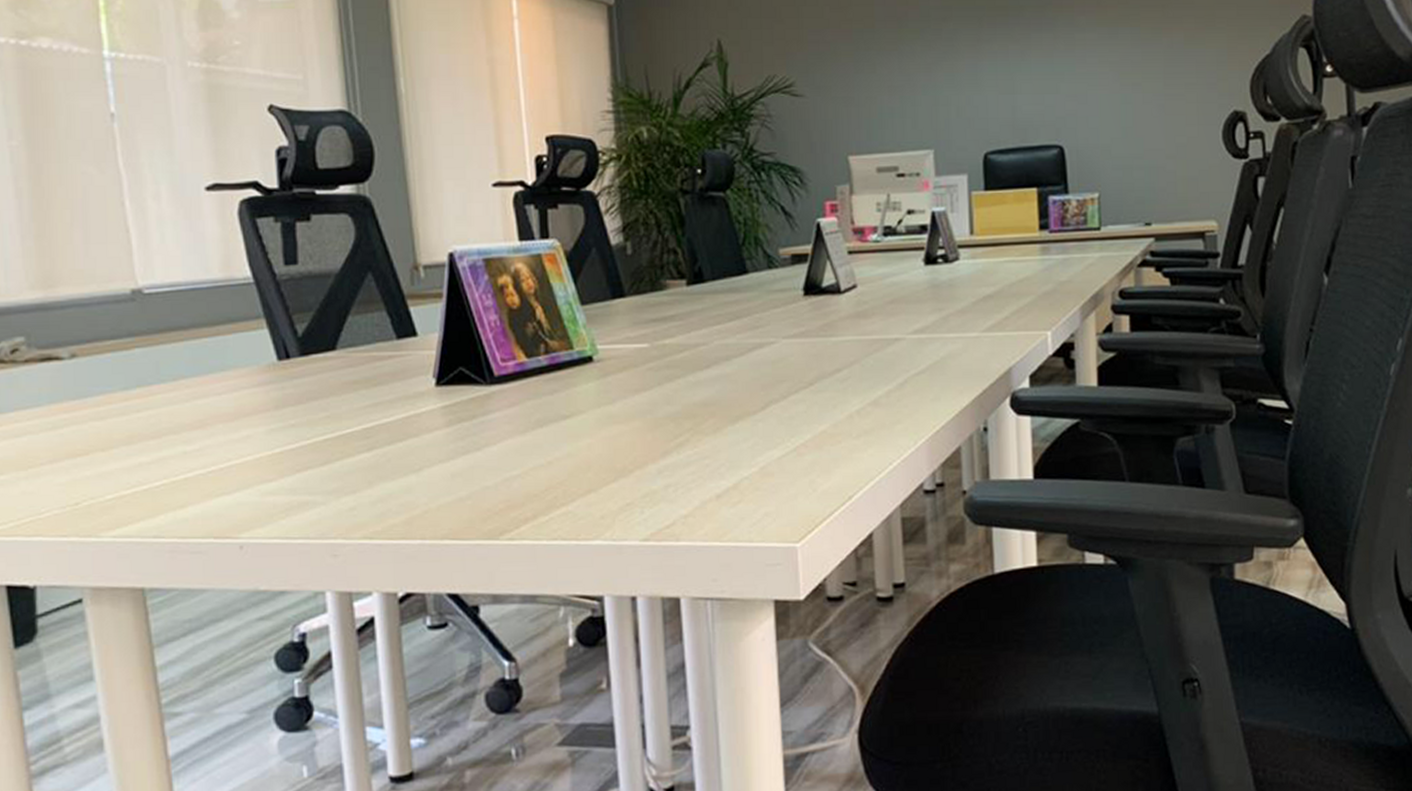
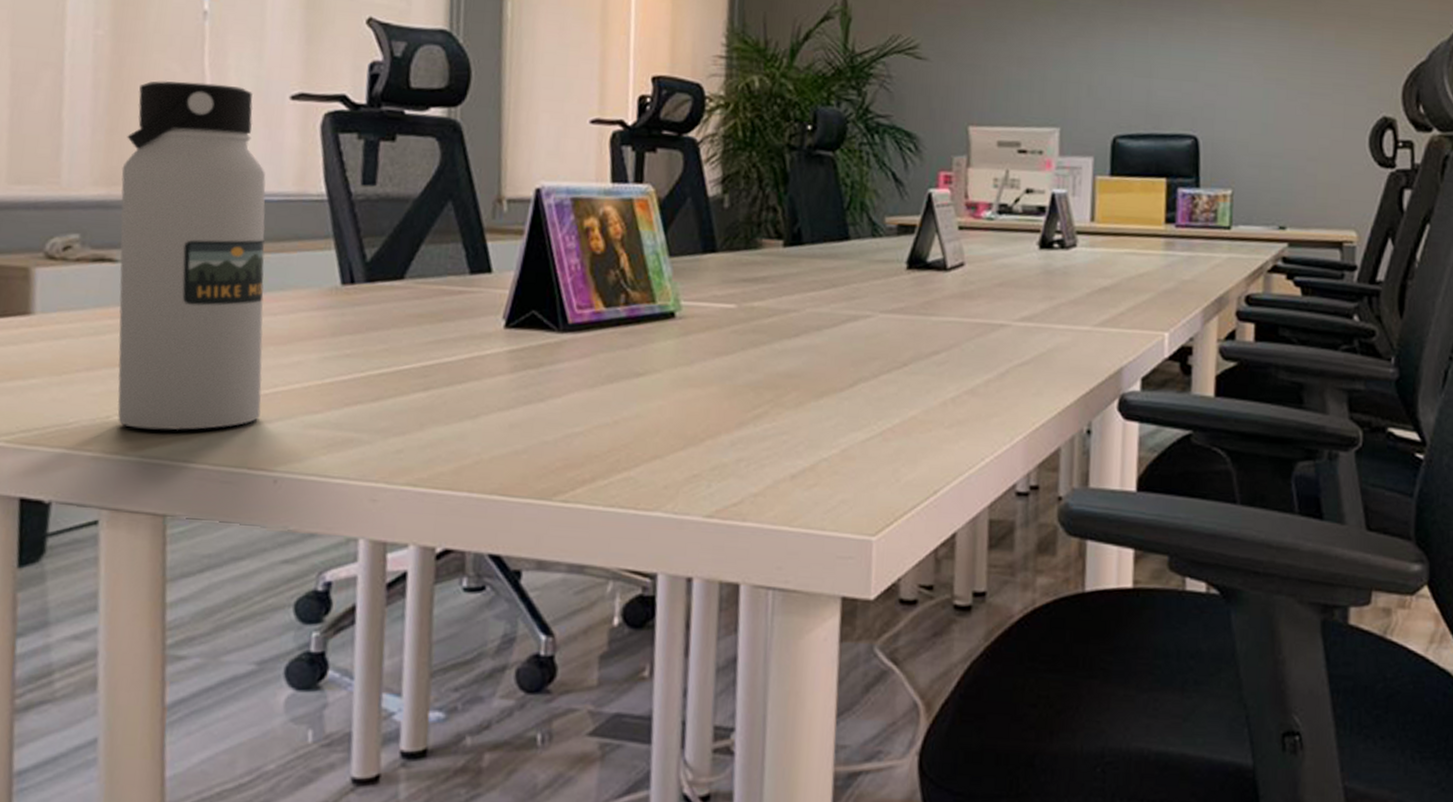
water bottle: none [55,182,219,512] -> present [117,81,266,430]

